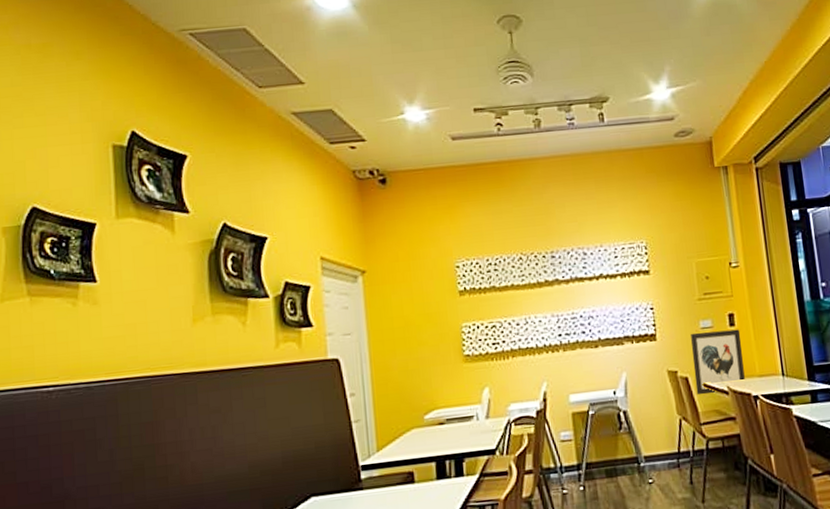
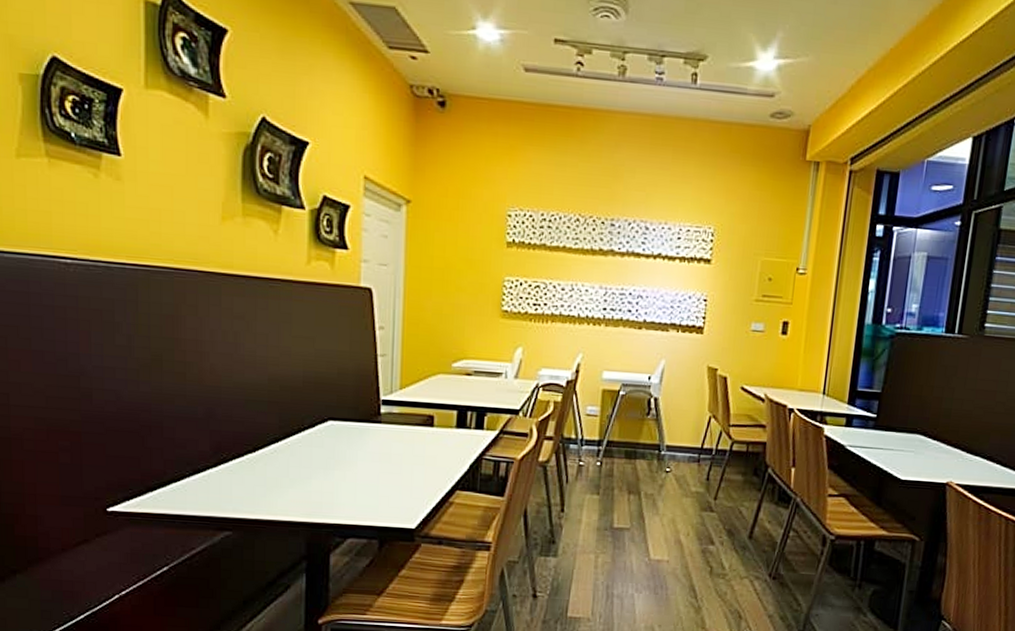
wall art: present [691,329,745,395] -> none [732,333,791,399]

